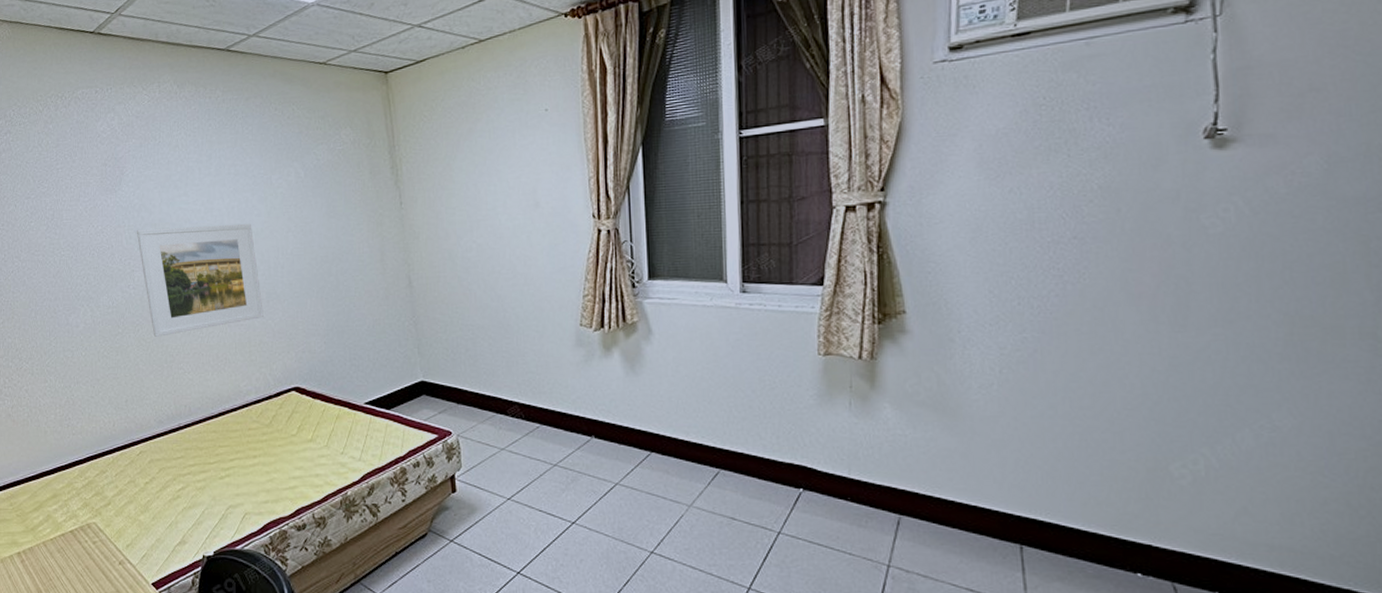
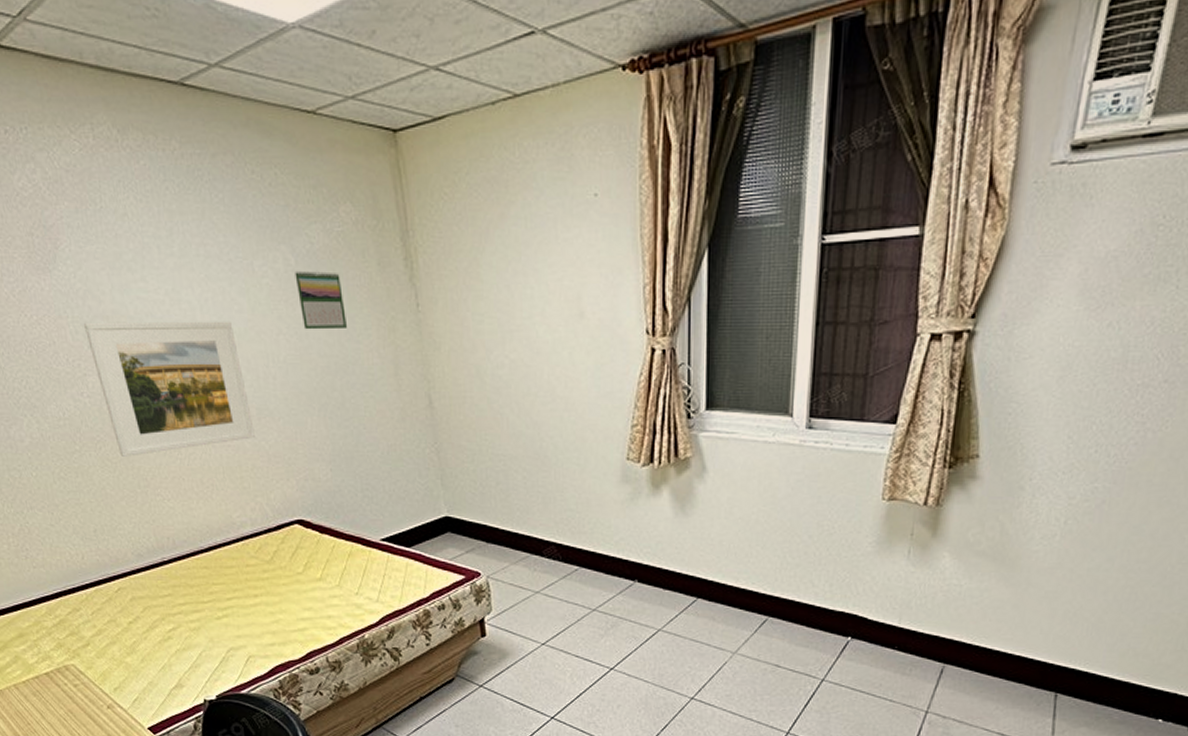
calendar: none [304,181,343,227] -> present [295,270,347,330]

